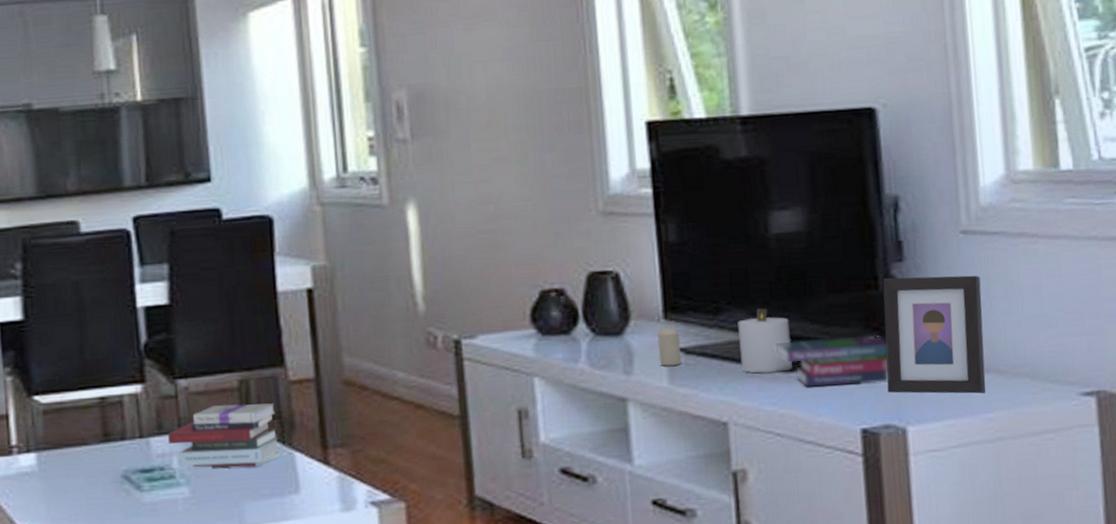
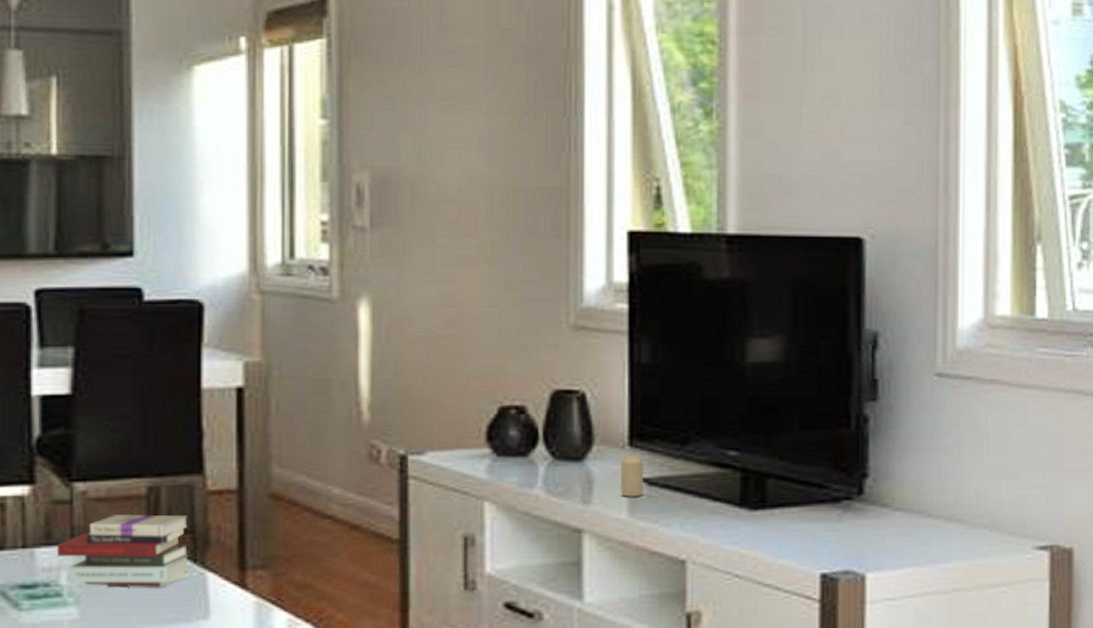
candle: present [738,308,793,374] -> none [705,441,759,511]
books: present [776,336,888,387] -> none [742,476,853,527]
picture frame: present [882,275,986,394] -> none [850,417,950,543]

